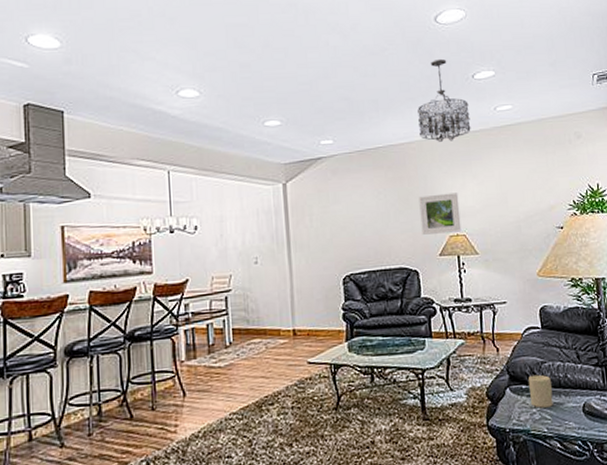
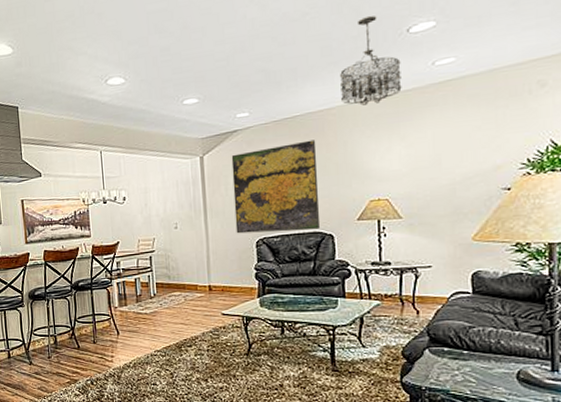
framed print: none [316,172,406,270] -> present [231,140,321,234]
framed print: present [419,192,462,235] -> none [337,156,384,200]
candle: present [528,374,553,408] -> none [451,338,480,371]

